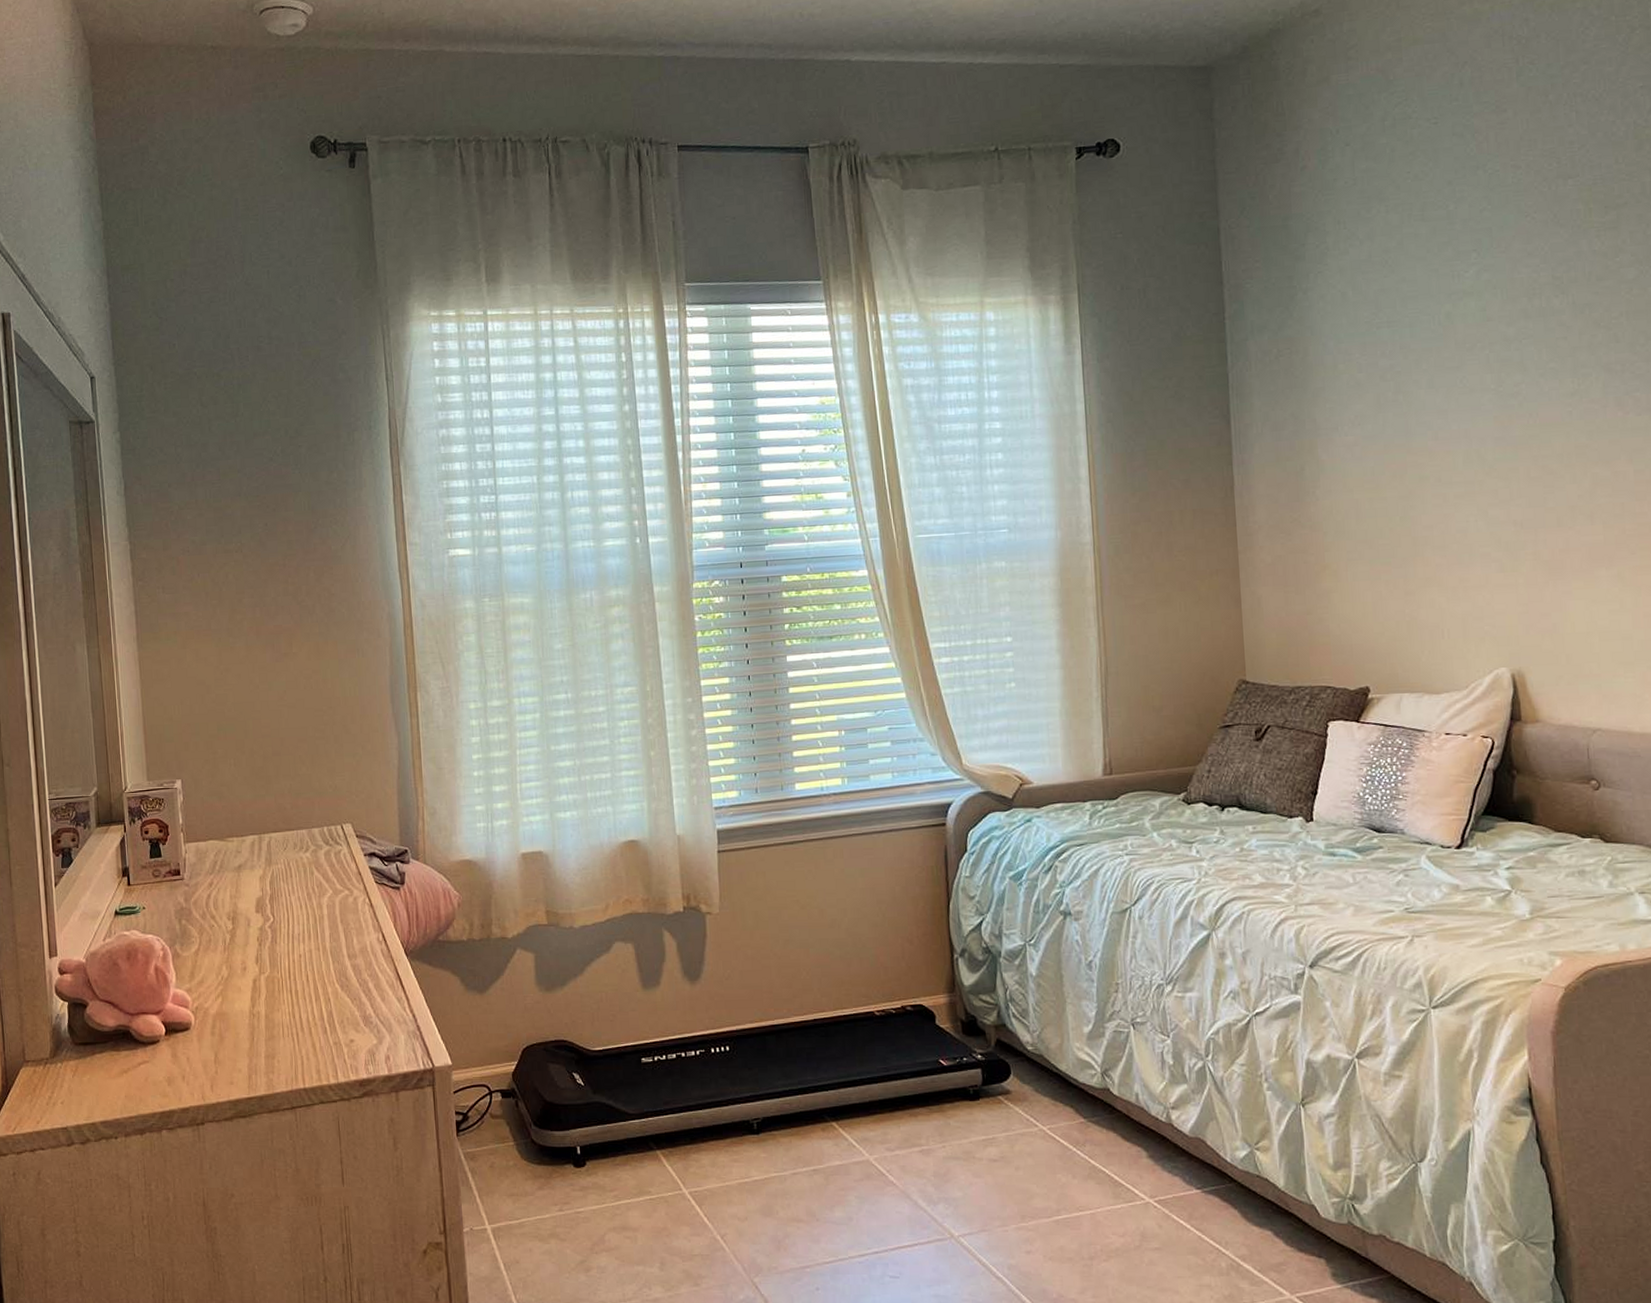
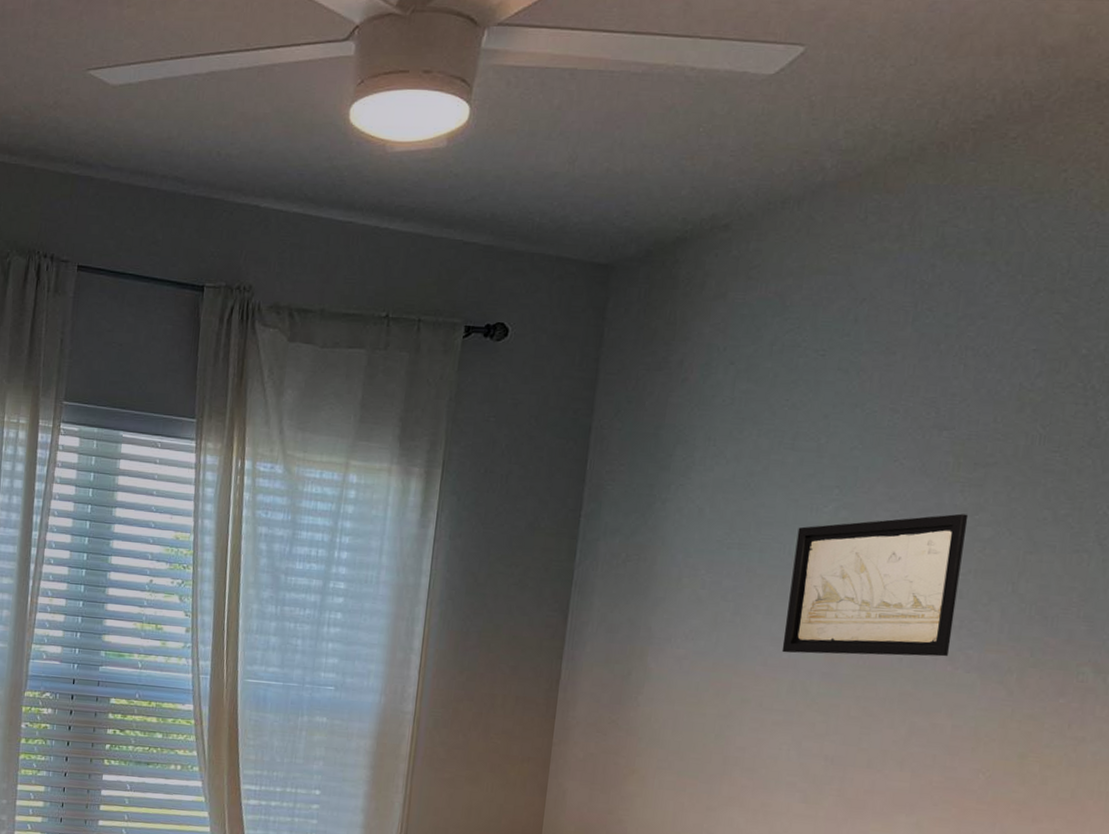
wall art: none [1443,258,1617,424] -> present [781,513,969,657]

